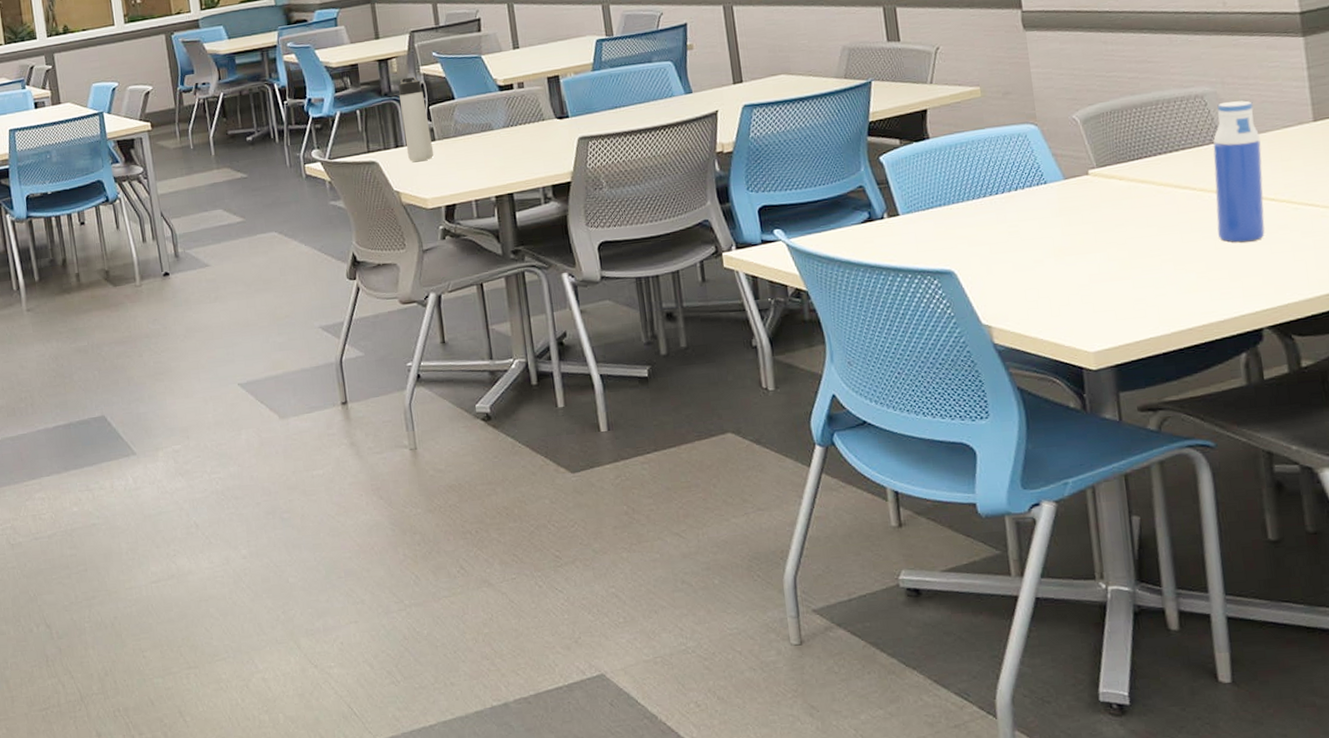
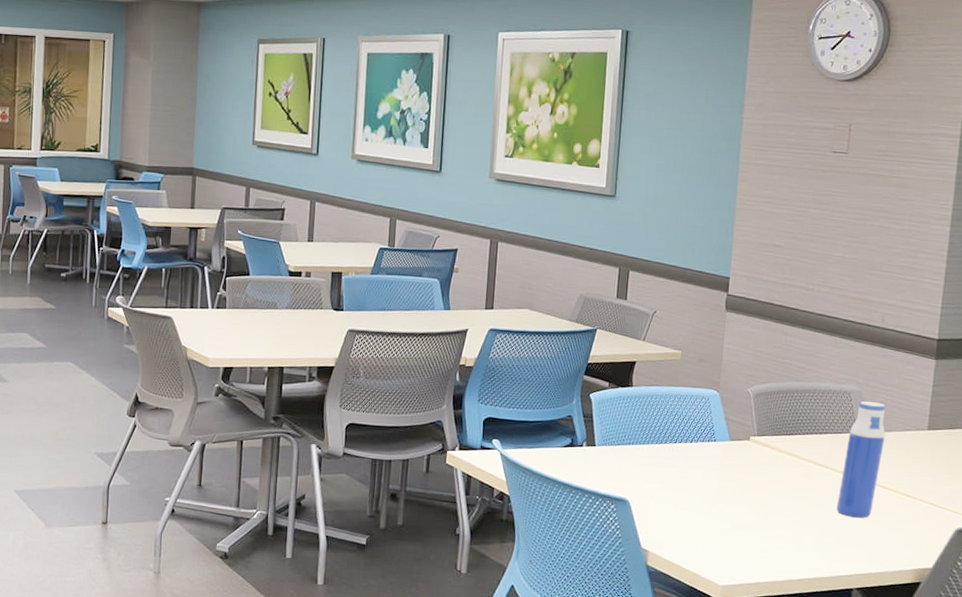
thermos bottle: present [398,76,434,162] -> none [199,248,224,324]

